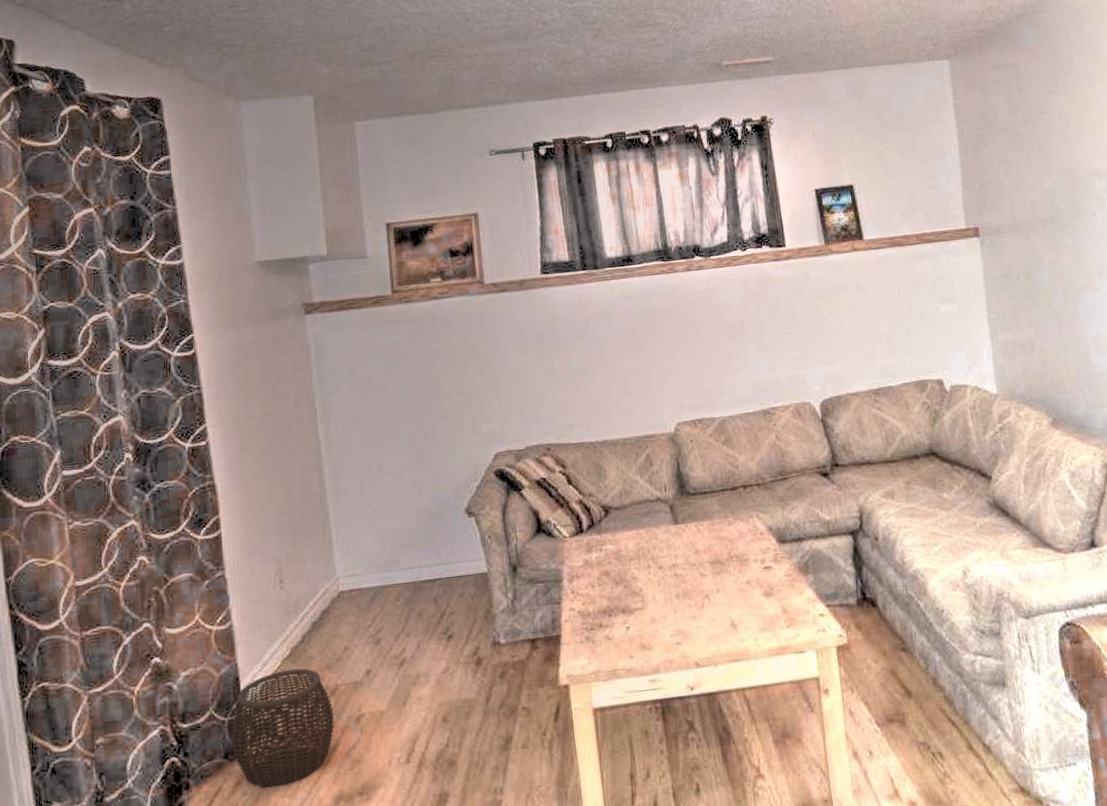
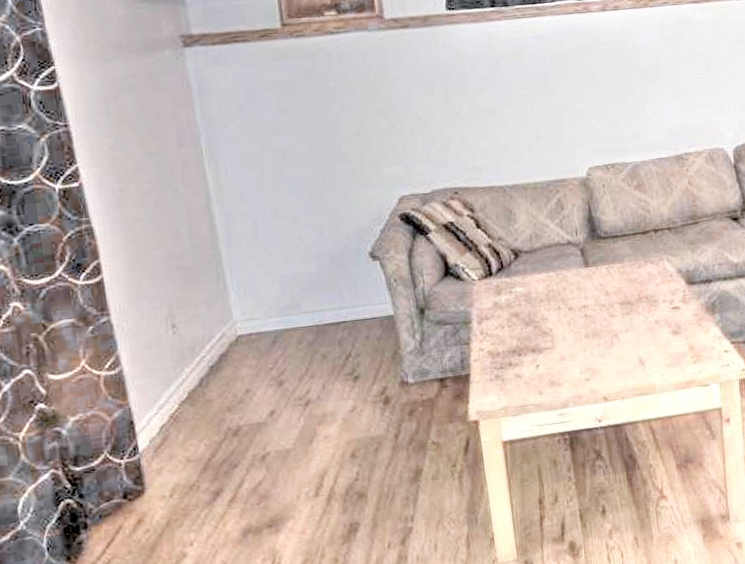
woven basket: present [231,668,334,787] -> none [128,411,239,524]

